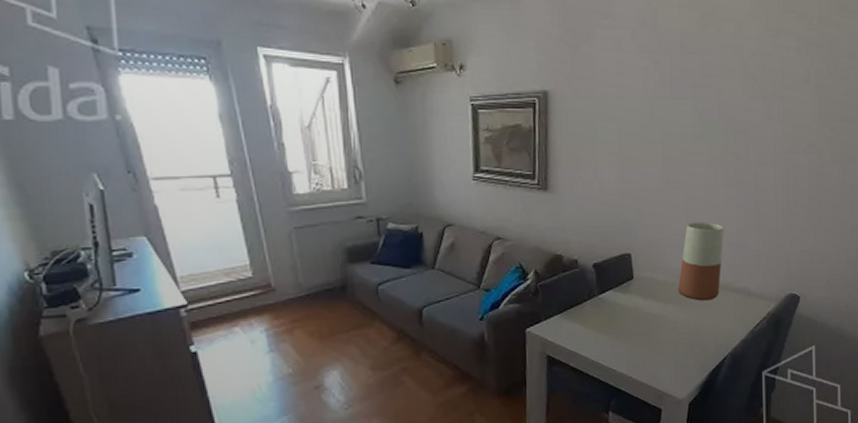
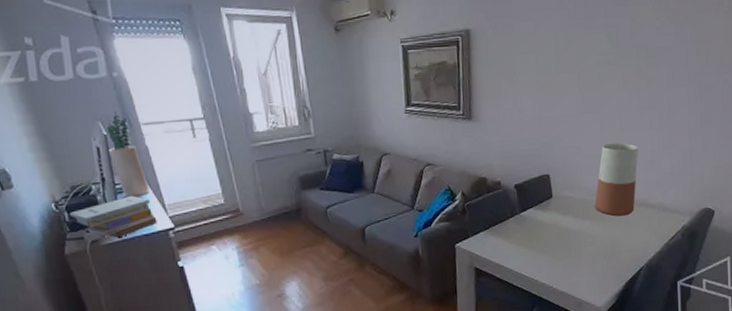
books: none [48,264,166,317] -> present [69,195,158,238]
vase: none [103,162,157,268] -> present [106,112,150,198]

